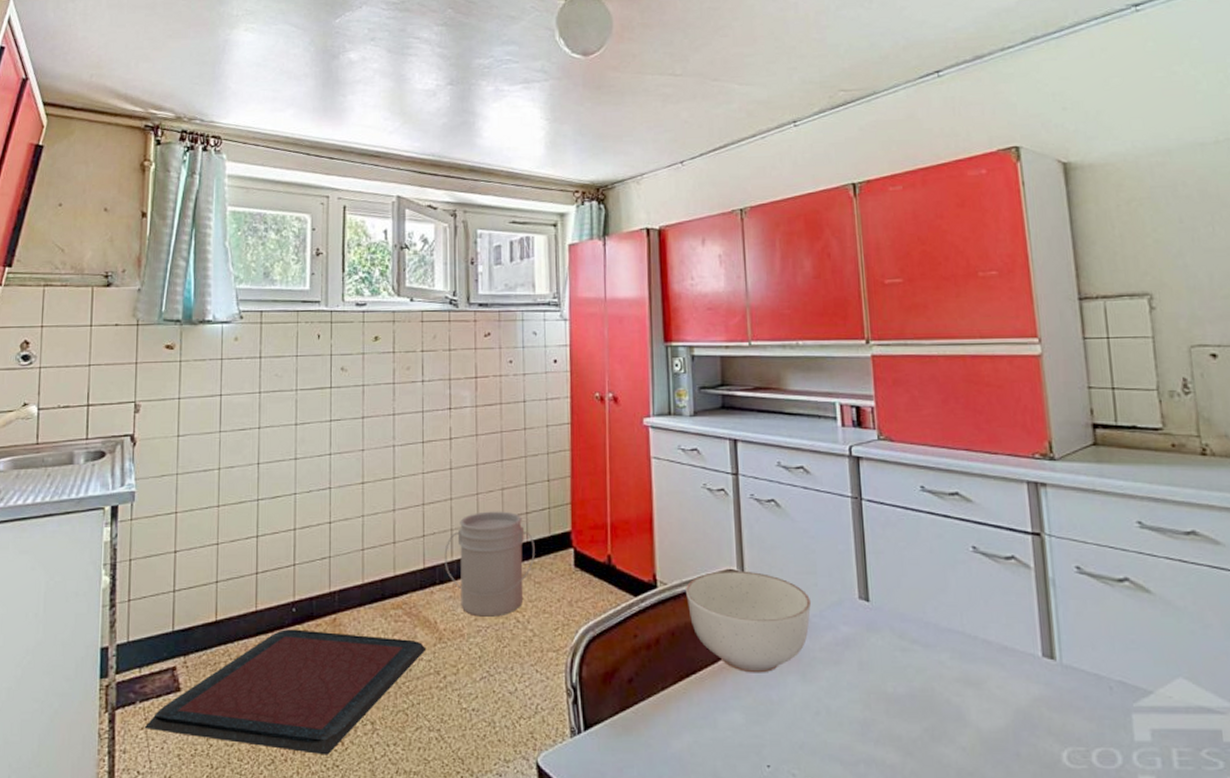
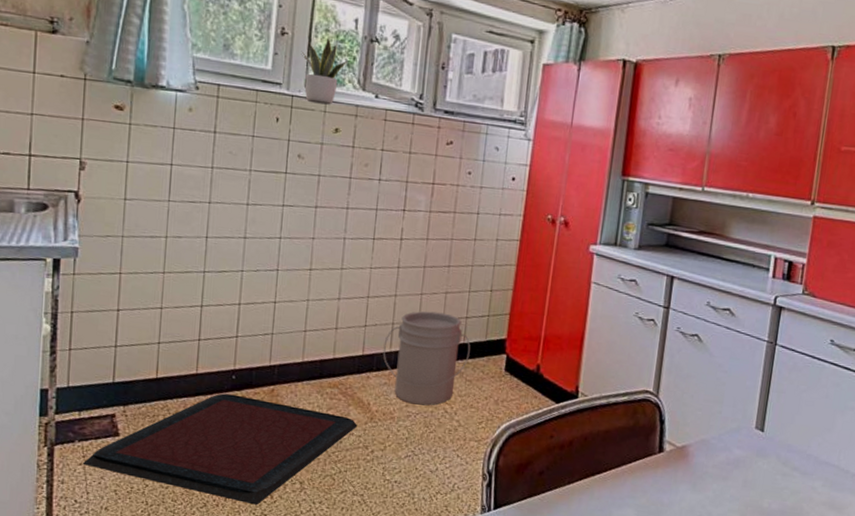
potted plant: none [336,250,382,315] -> present [301,36,349,105]
bowl: present [686,571,812,673] -> none [603,390,714,480]

